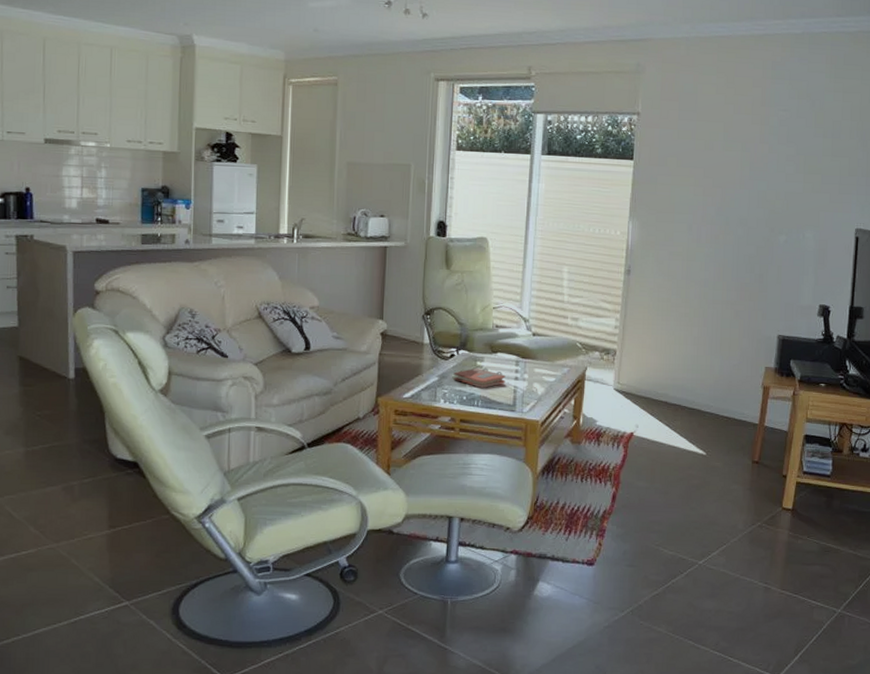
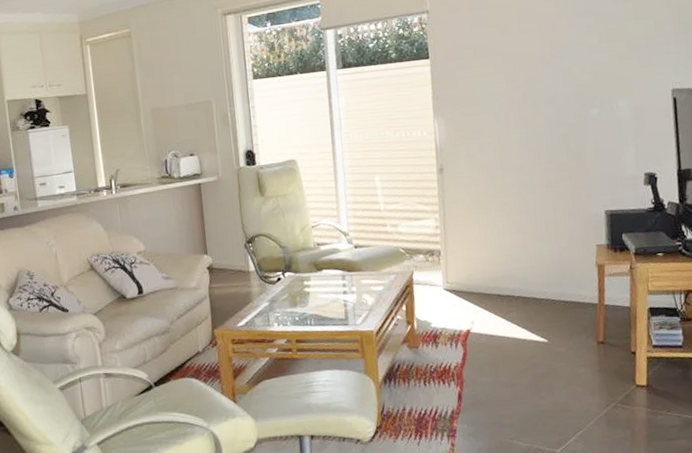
phonebook: present [453,367,506,388] -> none [283,286,335,307]

